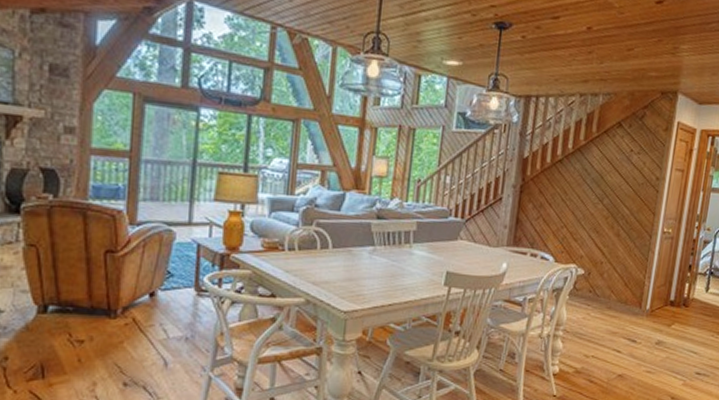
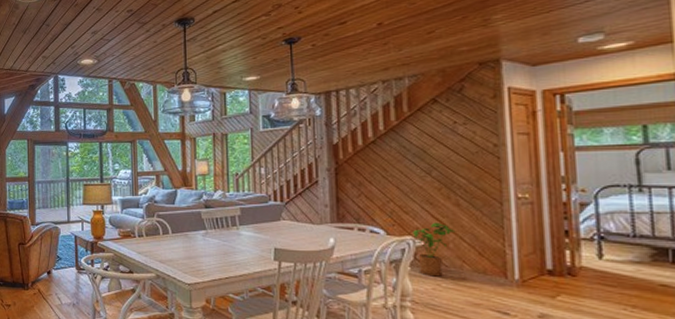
house plant: none [575,251,612,306] -> present [413,222,456,277]

